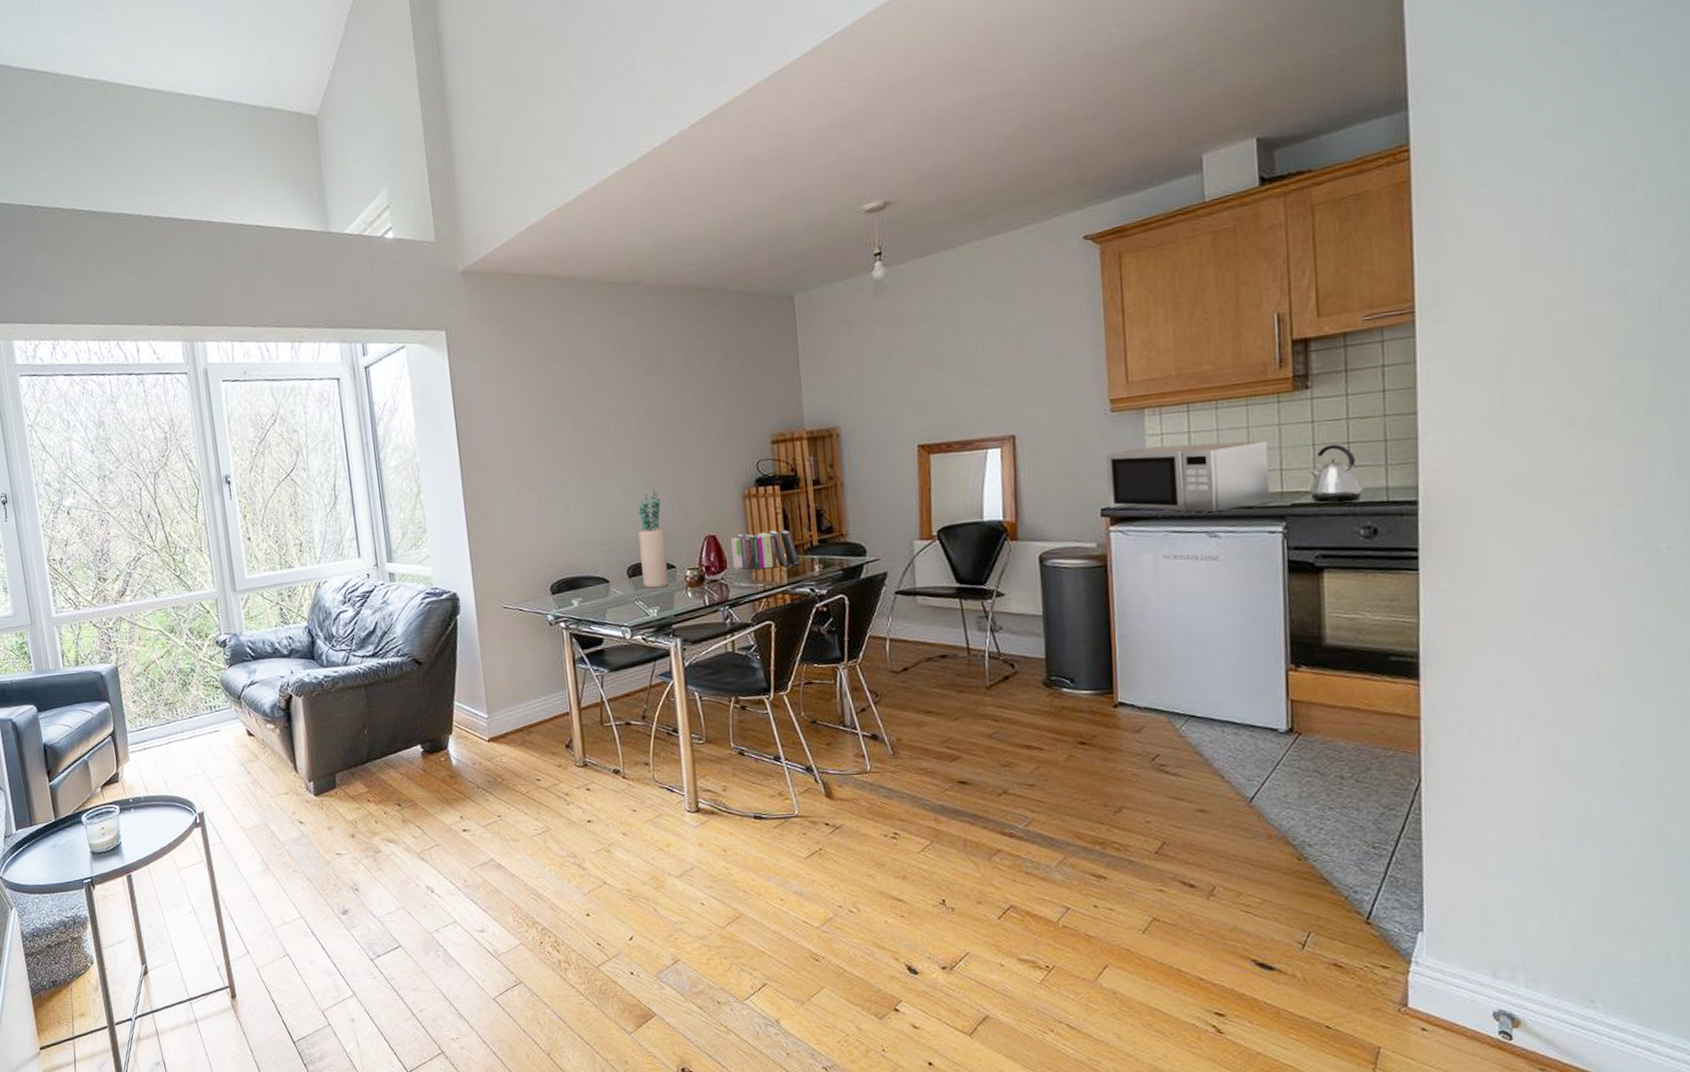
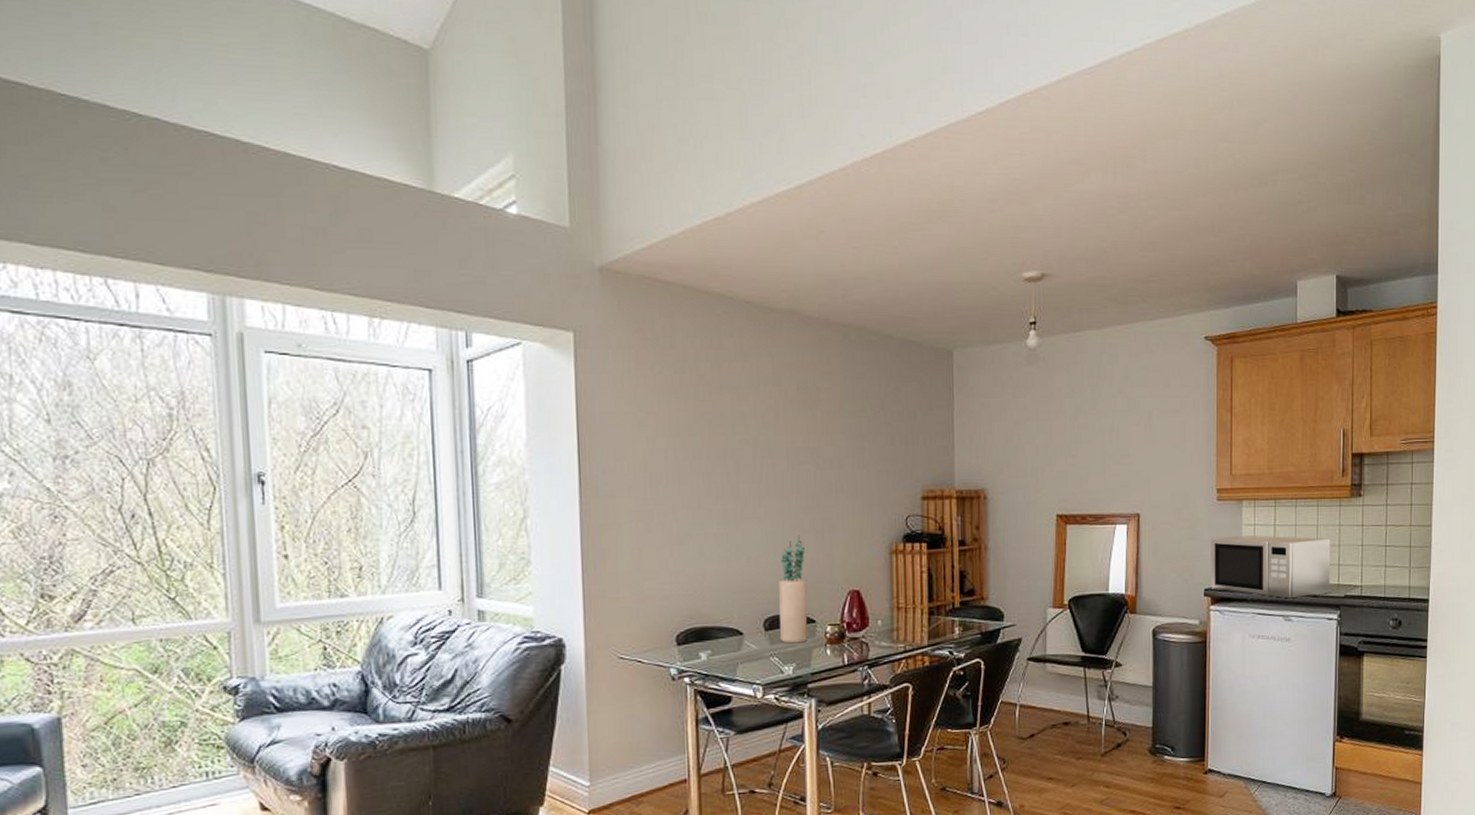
books: present [730,530,801,572] -> none [874,588,942,630]
kettle: present [1308,444,1364,504] -> none [1357,547,1394,597]

